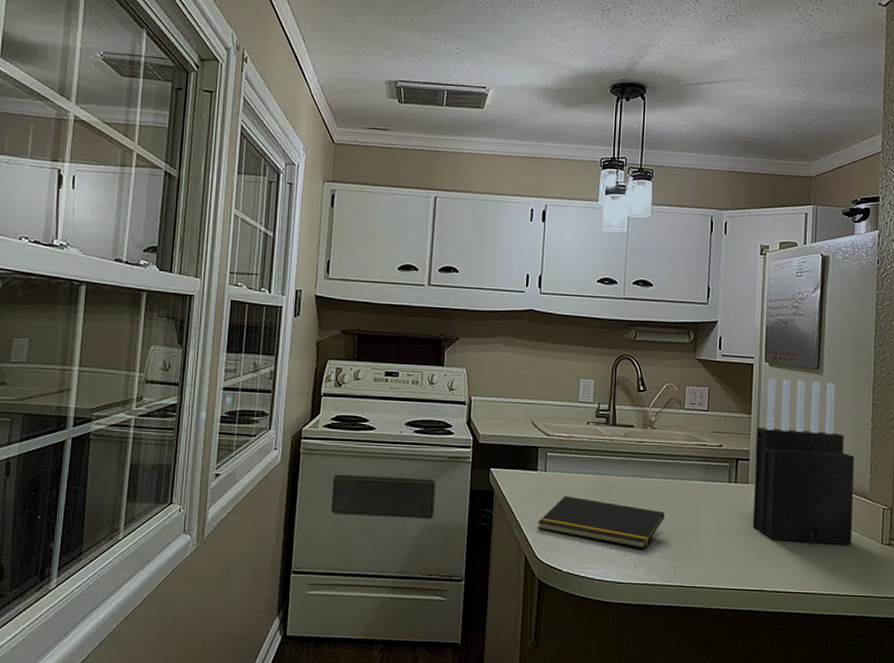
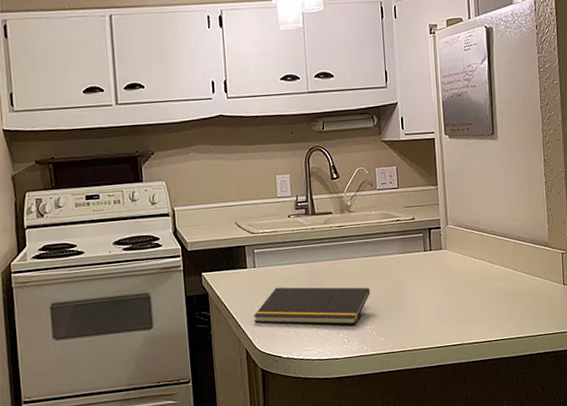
knife block: present [752,378,854,545] -> none [443,145,538,297]

